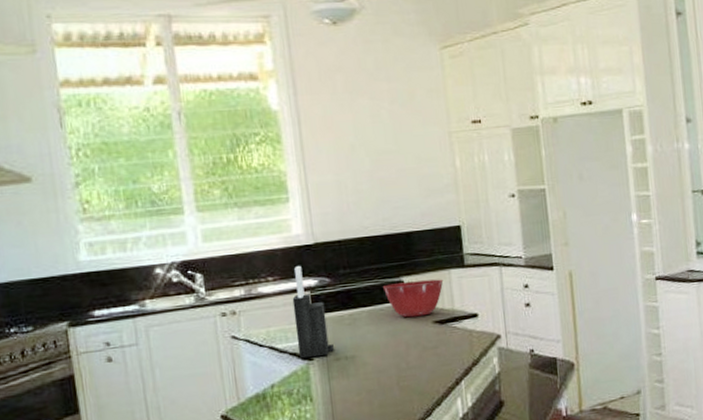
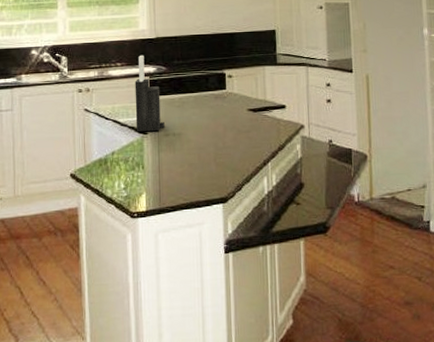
mixing bowl: present [382,279,444,318] -> none [208,74,259,105]

